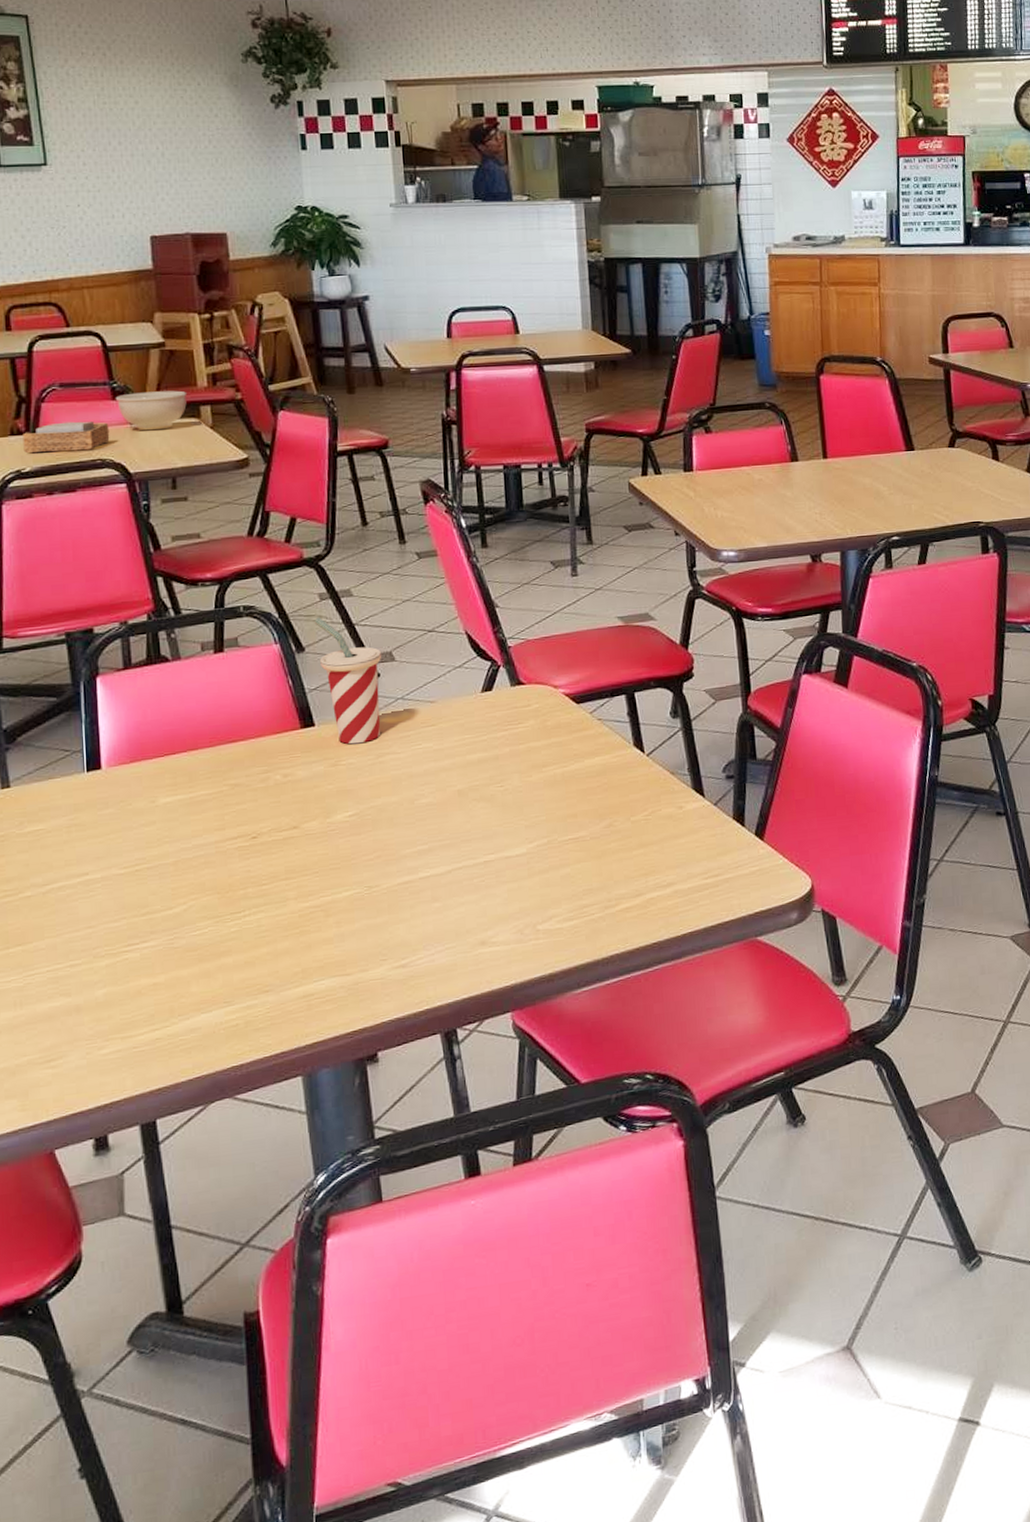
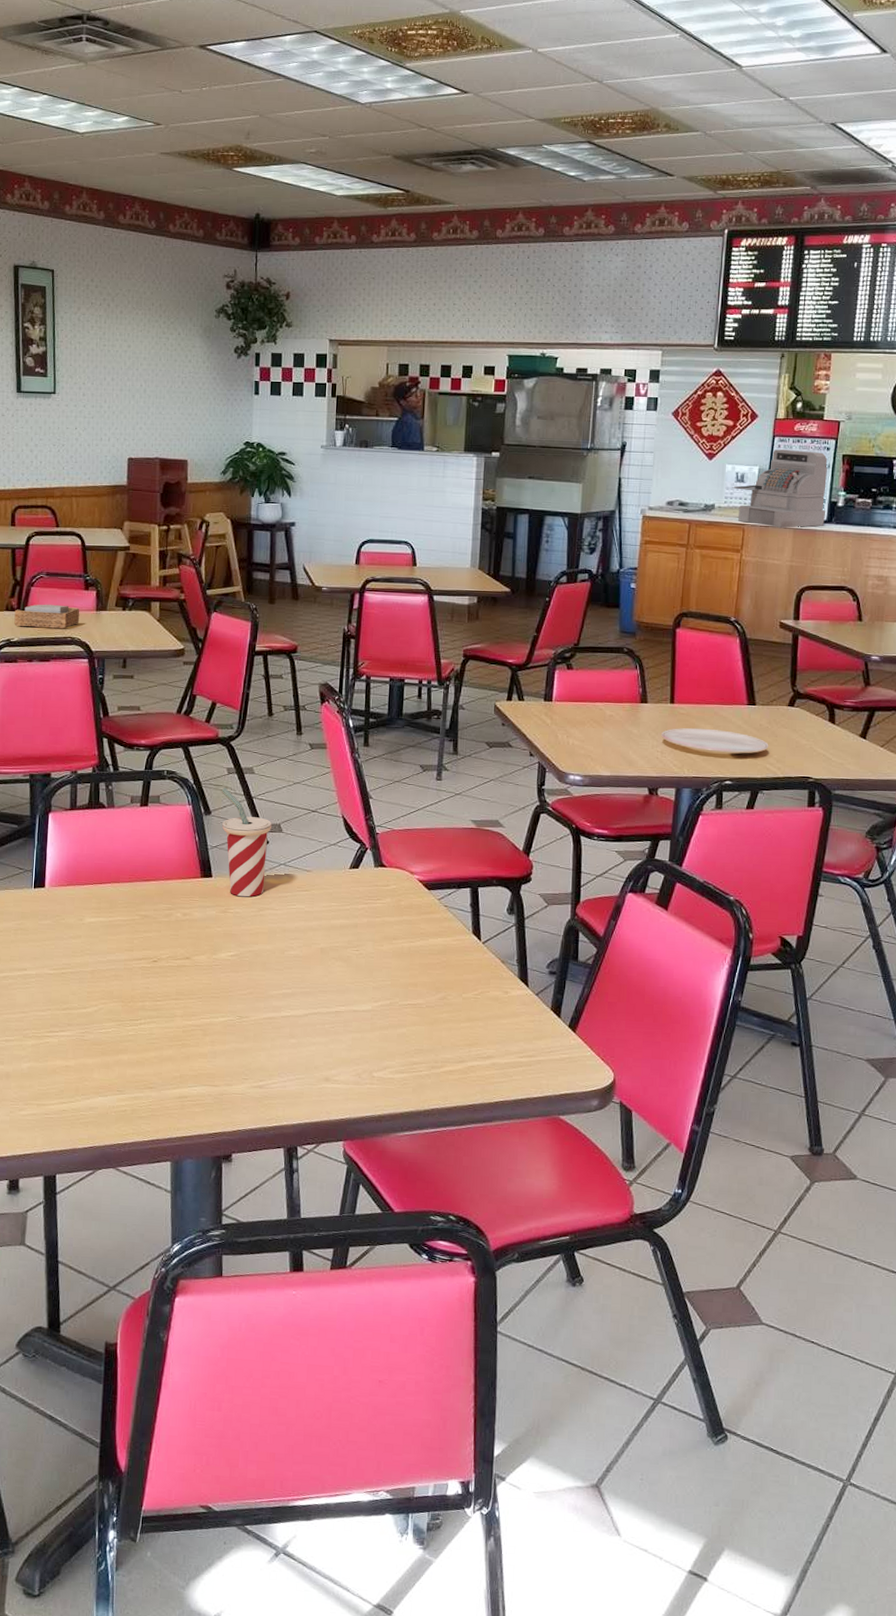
soup bowl: present [115,390,188,431] -> none [87,586,143,619]
plate: none [817,481,934,509] -> present [661,727,769,755]
cash register: none [861,170,962,255] -> present [732,449,828,528]

